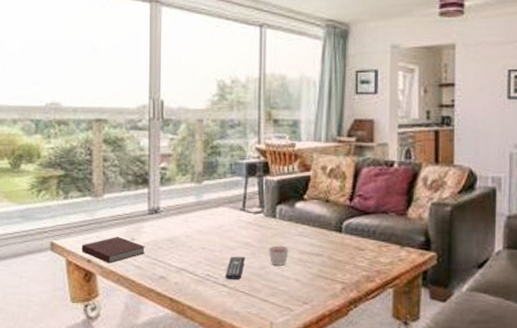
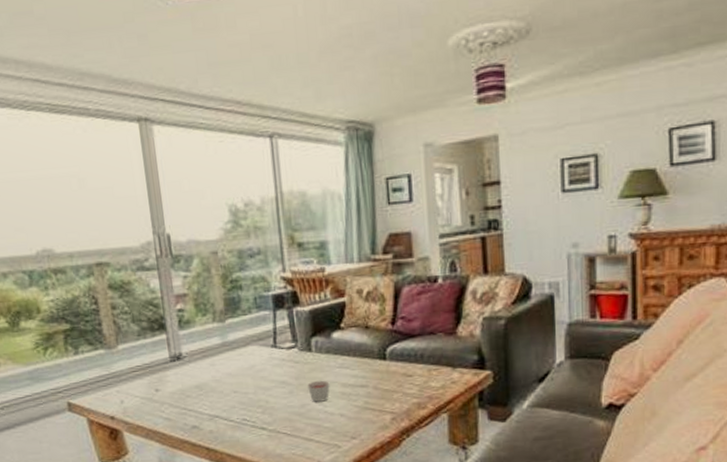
notebook: present [81,236,146,264] -> none [101,388,173,418]
remote control: present [225,257,246,280] -> none [263,396,284,423]

